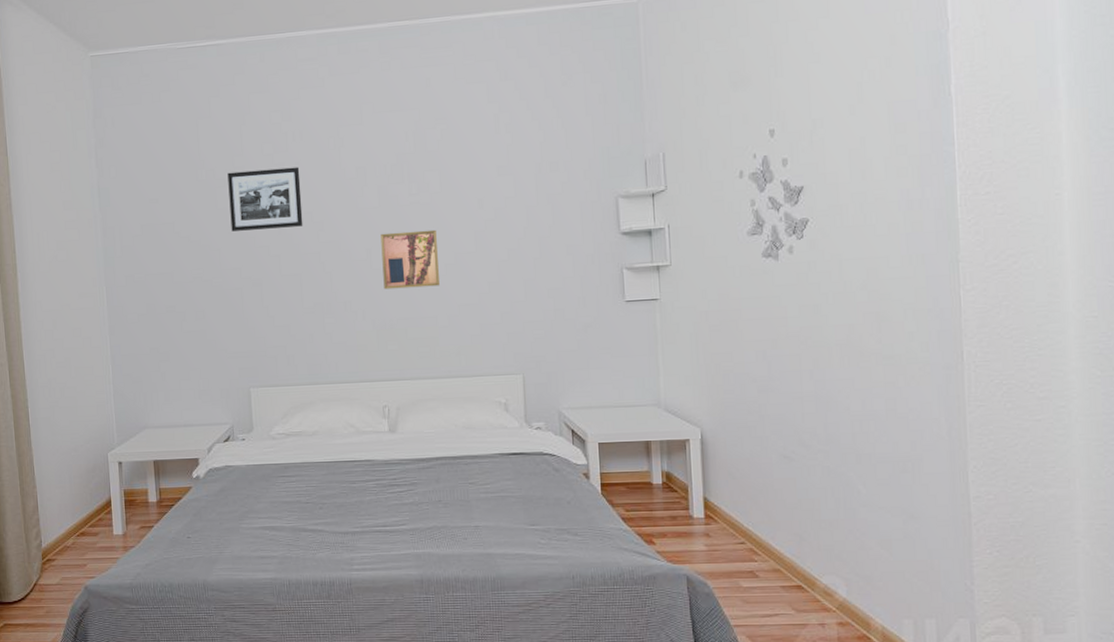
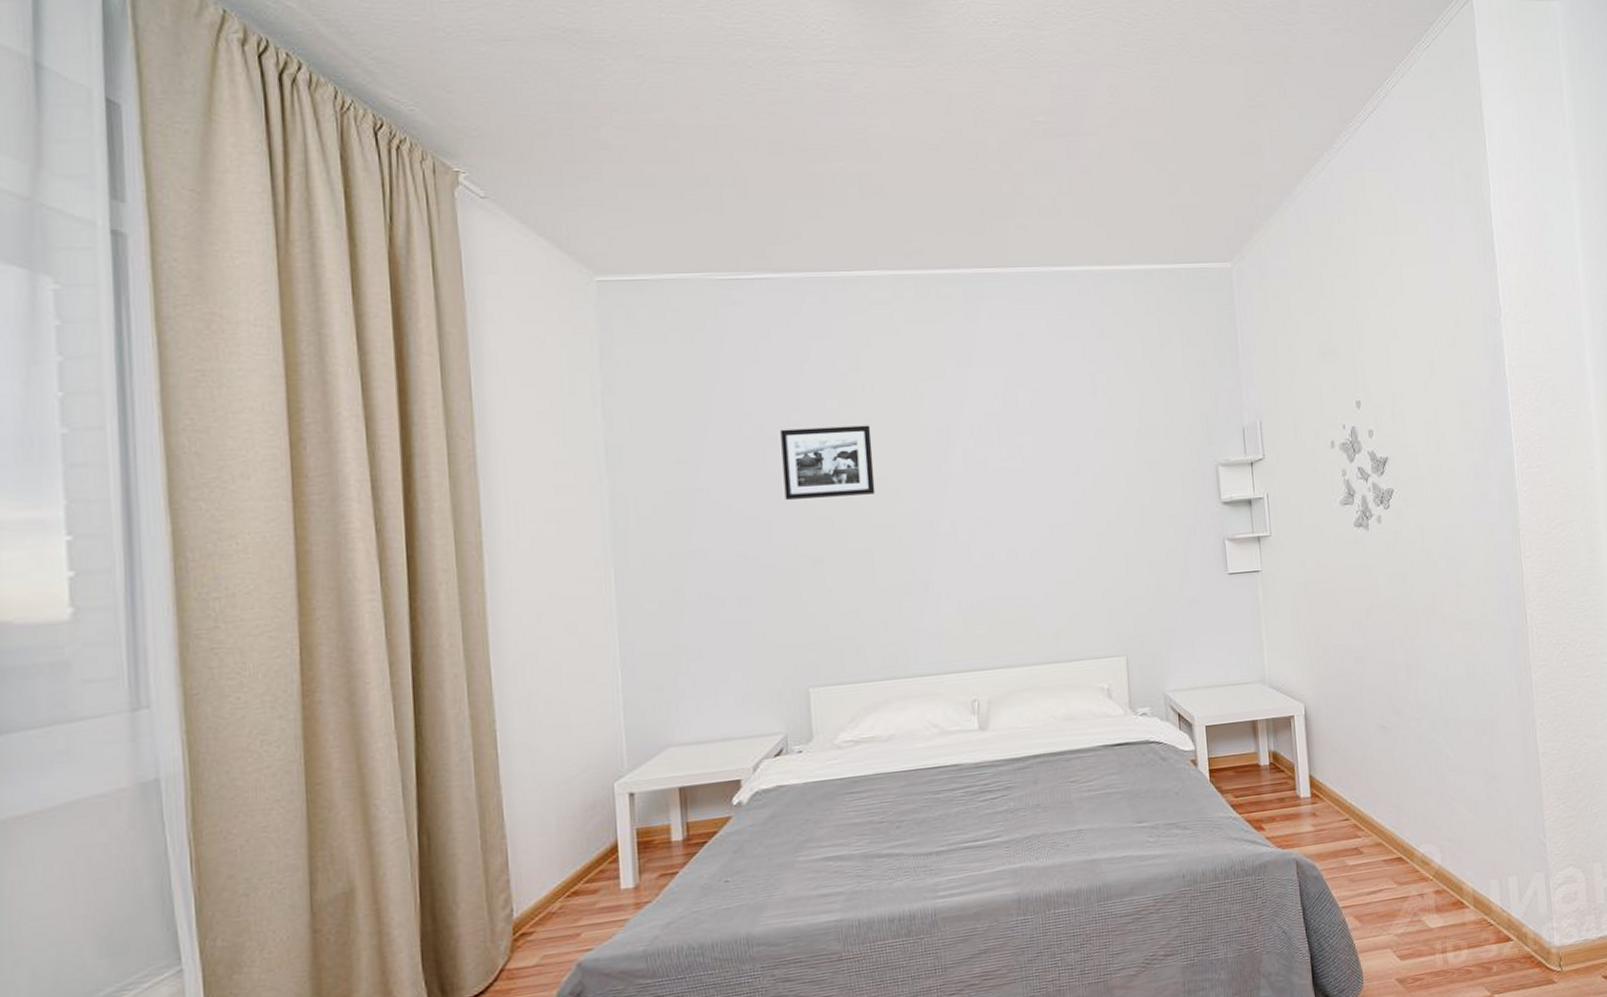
wall art: present [380,229,440,290] -> none [967,498,1034,566]

